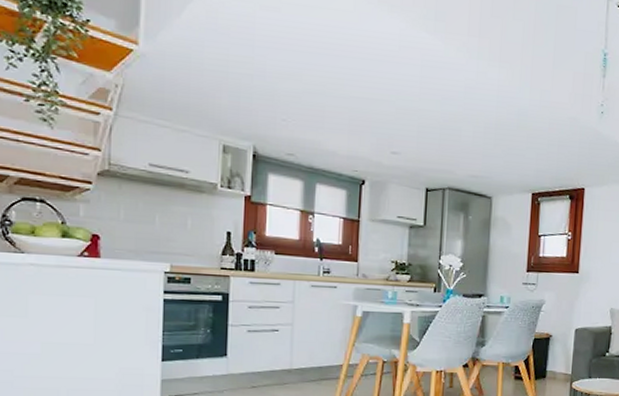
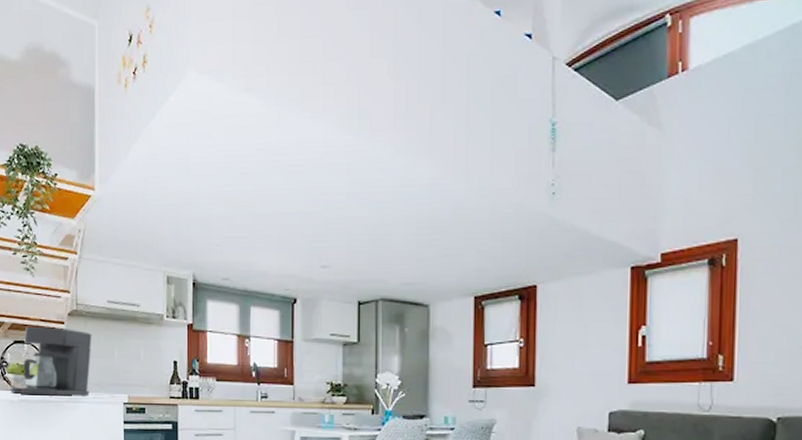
coffee maker: none [15,182,128,264] -> present [11,326,92,397]

